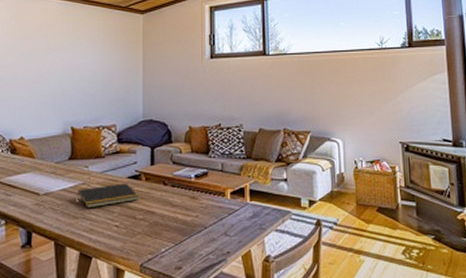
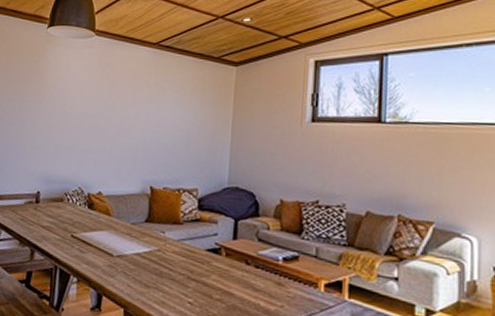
notepad: present [77,183,140,209] -> none [151,255,218,279]

